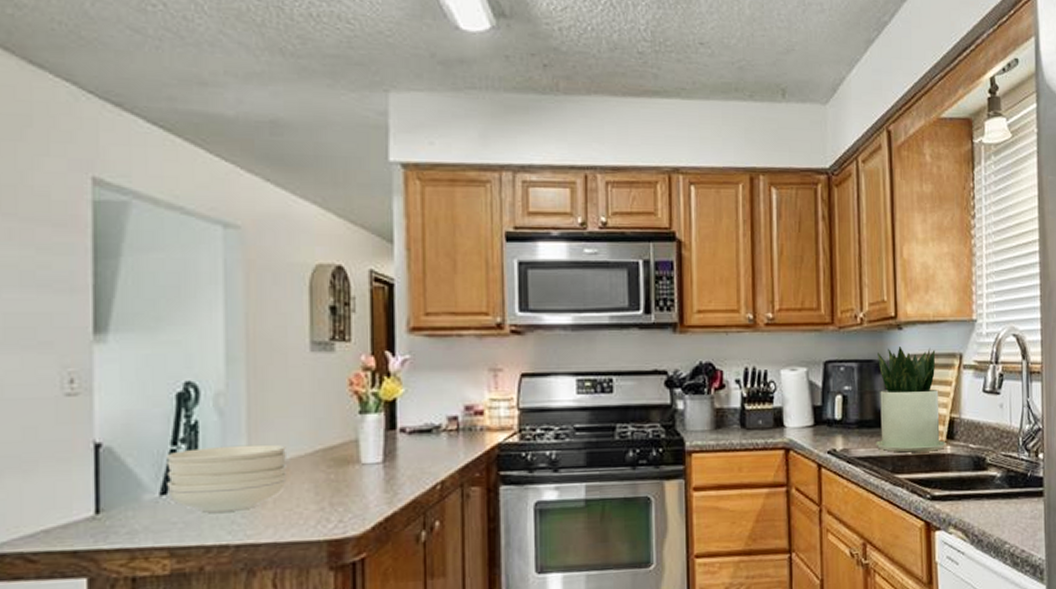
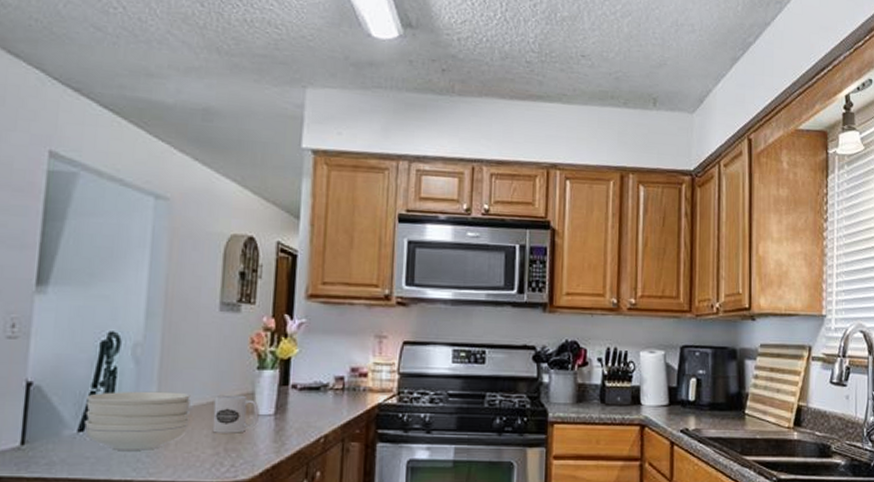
mug: none [313,443,366,487] -> present [212,394,259,433]
planter: present [874,347,946,453] -> none [725,336,793,436]

